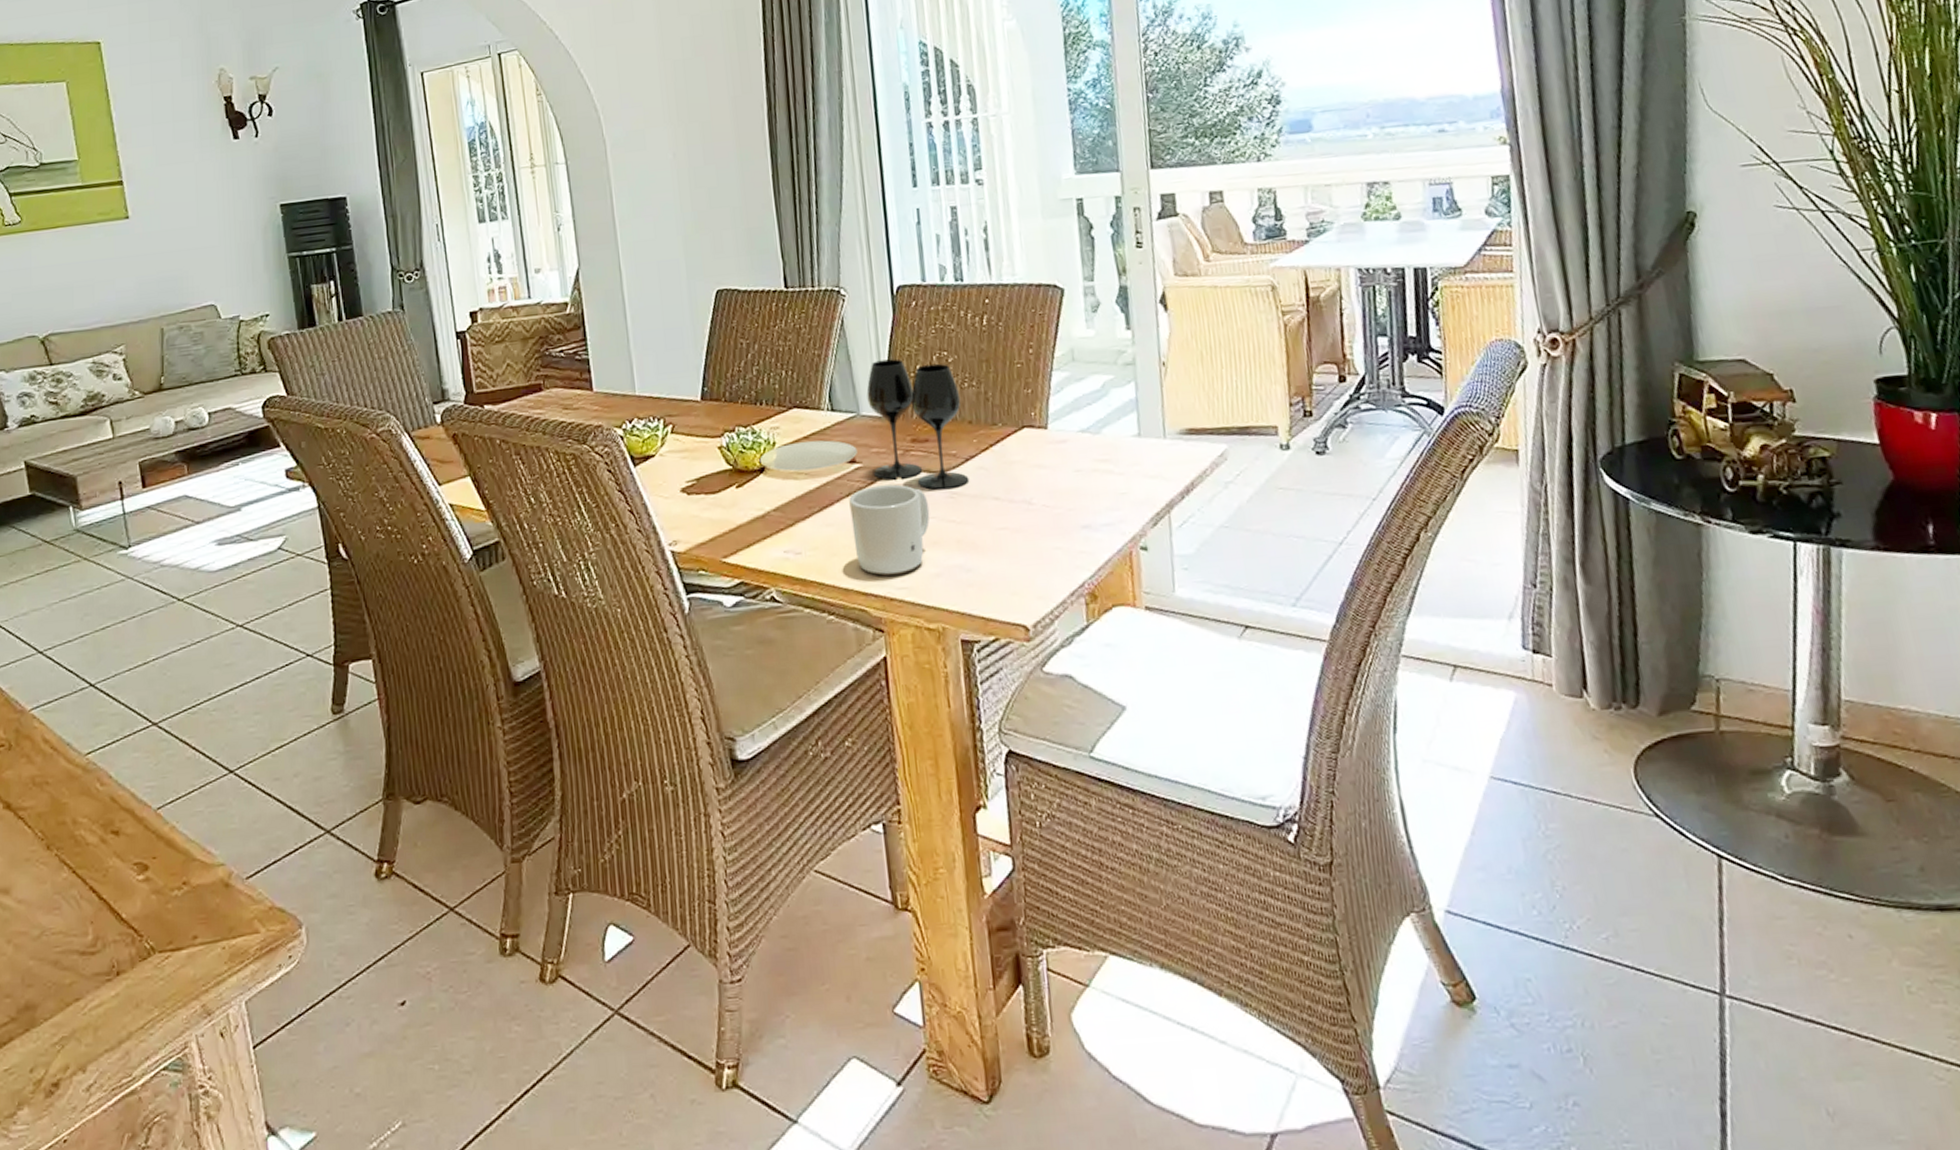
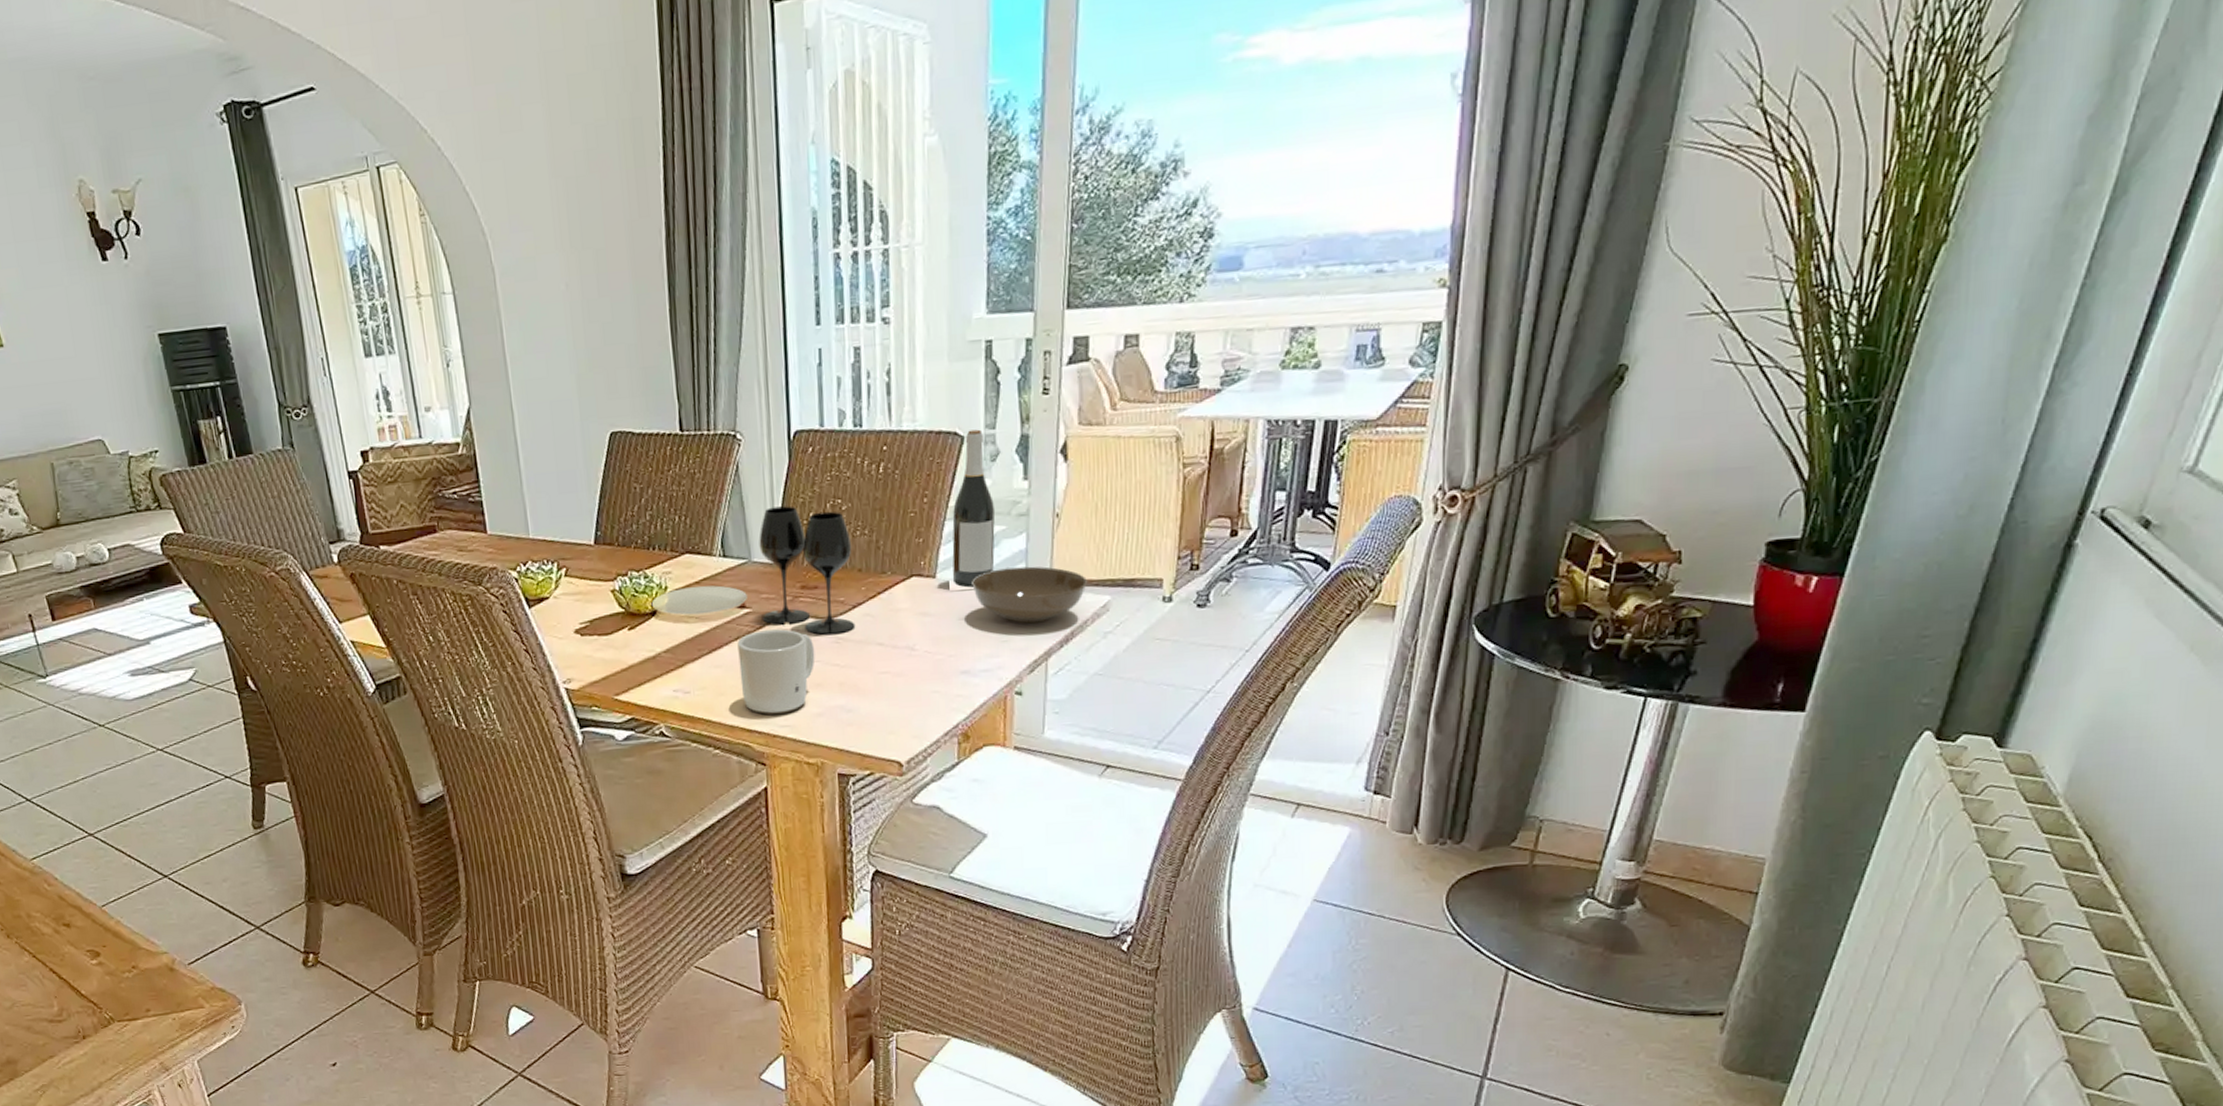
wine bottle: none [1059,281,1106,439] -> present [952,429,996,588]
bowl: none [1084,415,1203,475] -> present [972,566,1088,624]

